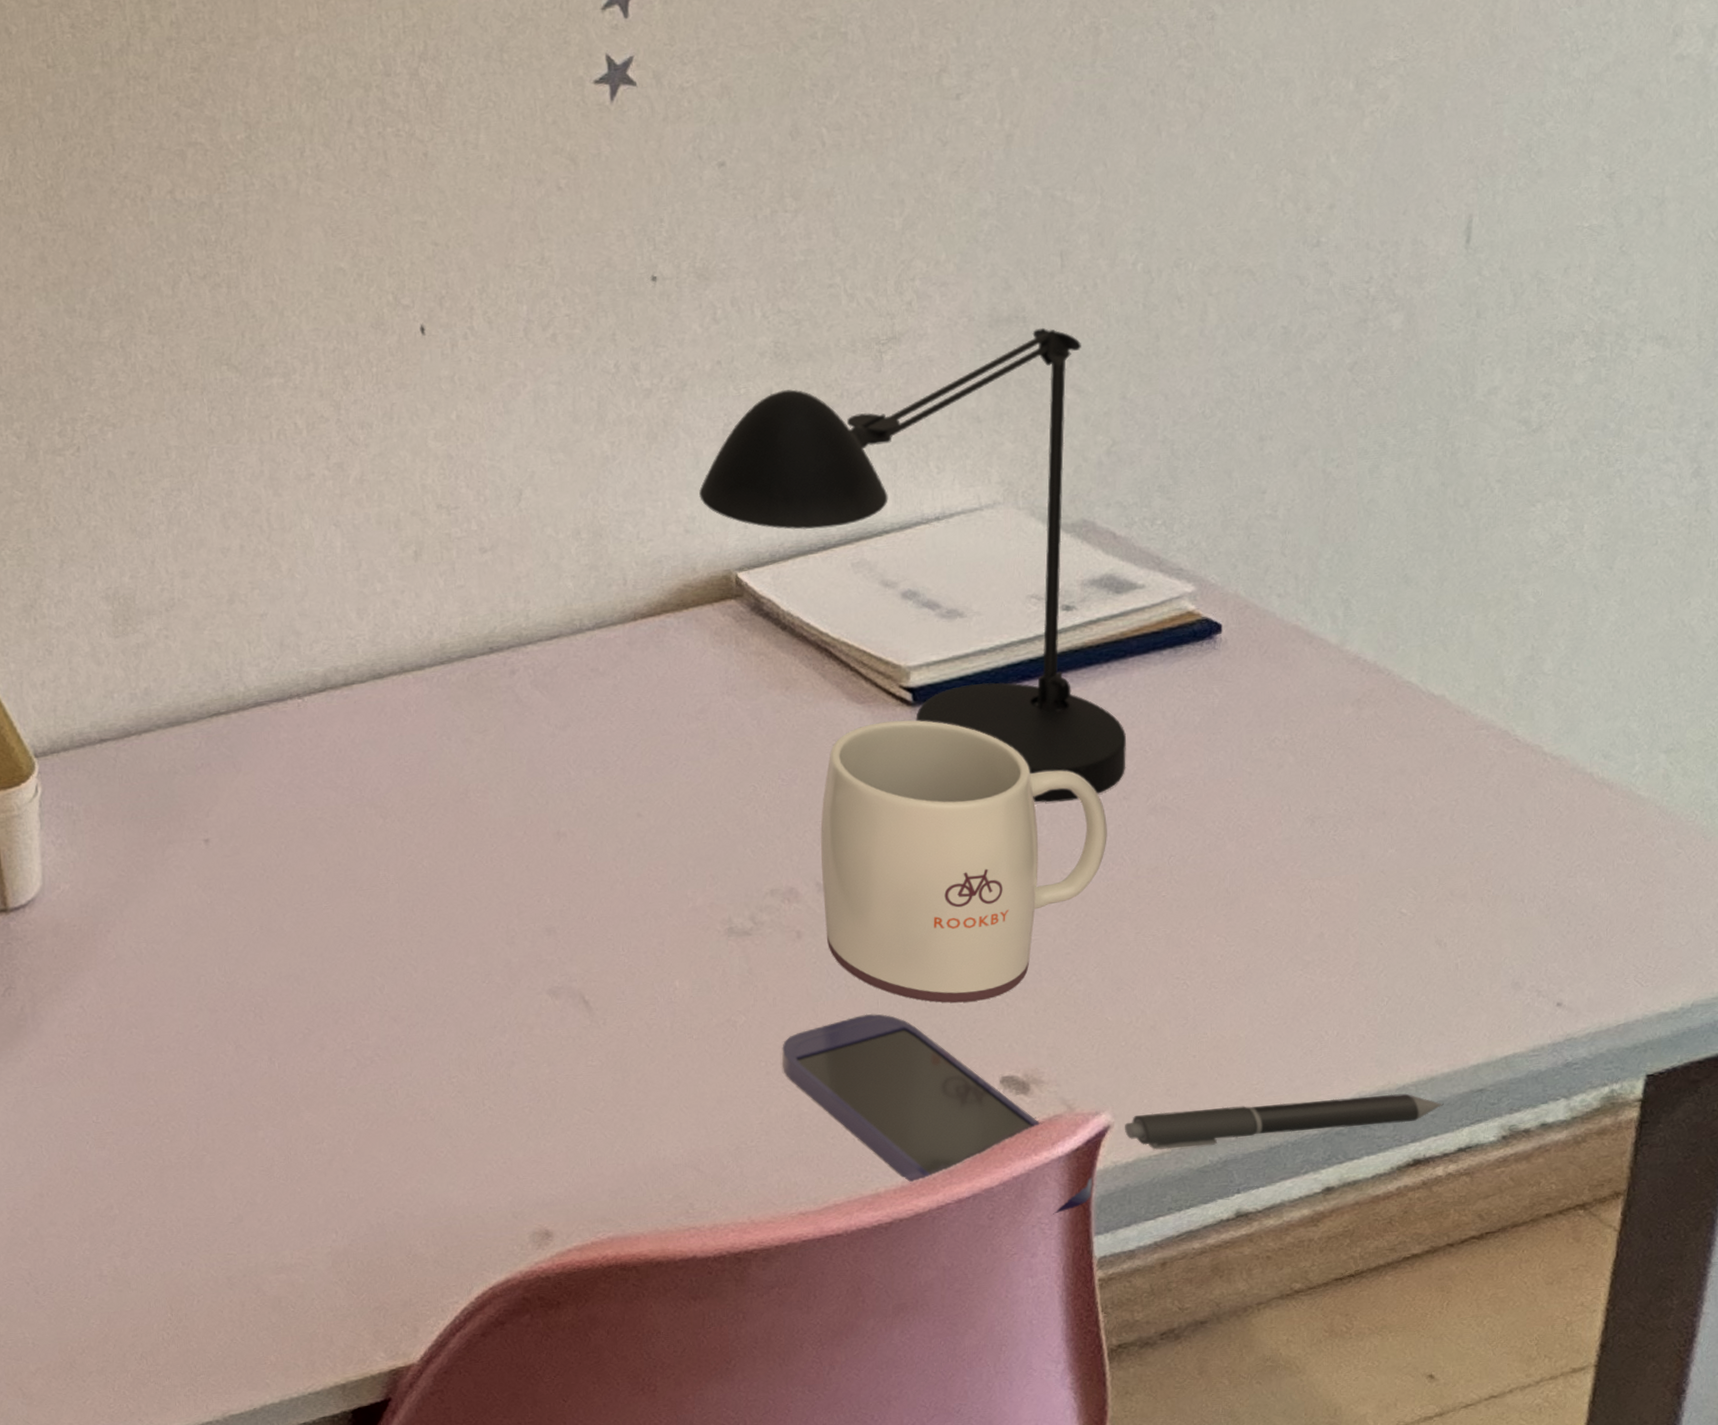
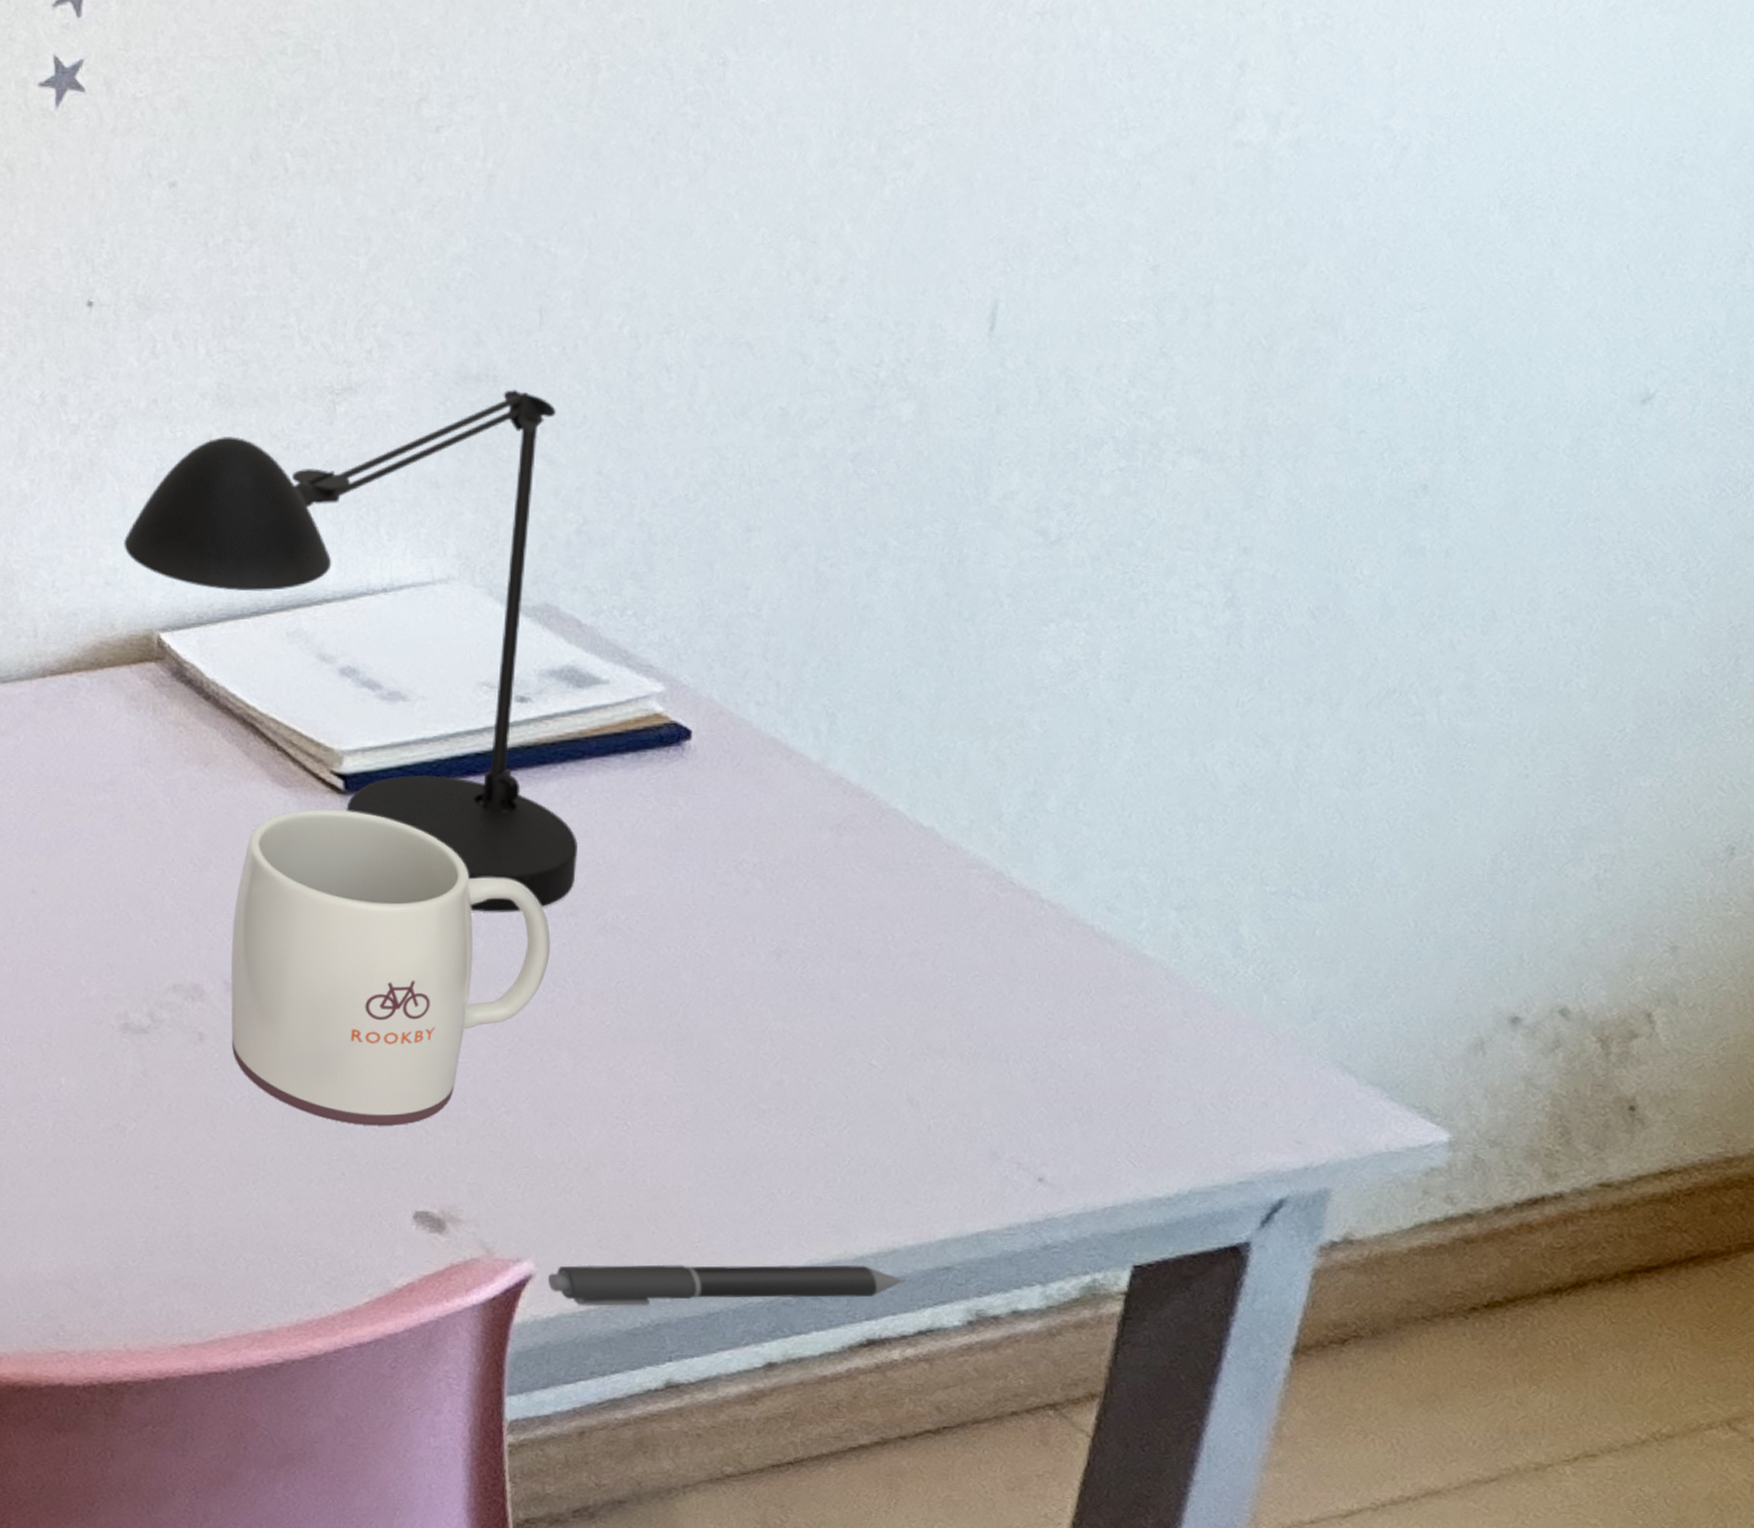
mobile phone: present [782,1013,1093,1215] -> none [173,1130,509,1369]

